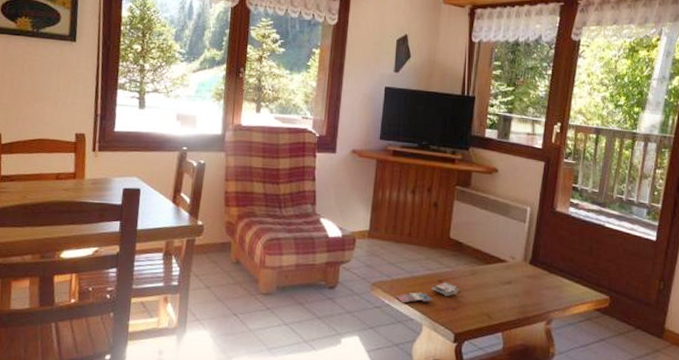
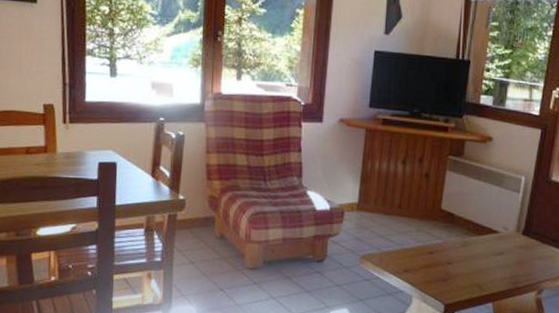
magazine: present [395,281,459,303] -> none [385,253,450,276]

